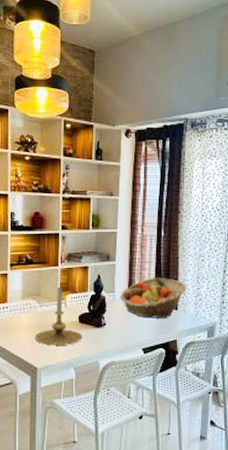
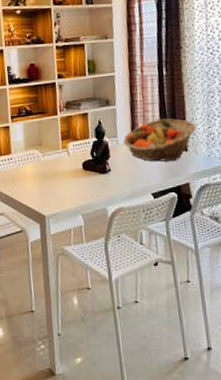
candle holder: present [34,287,83,346] -> none [40,136,88,194]

